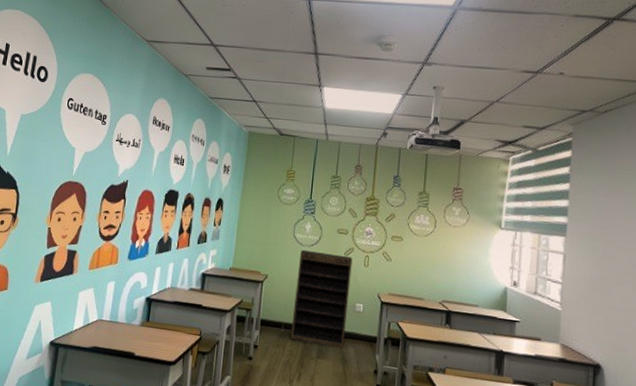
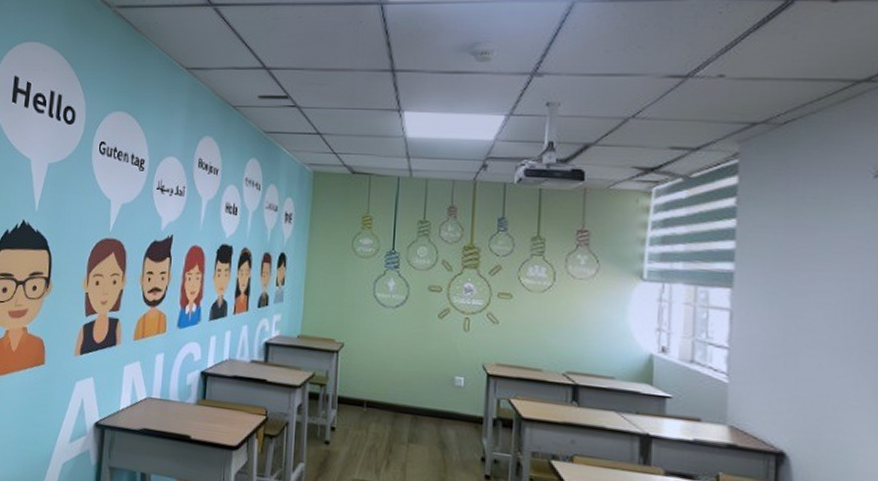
bookshelf: present [290,250,353,348] -> none [374,313,449,431]

